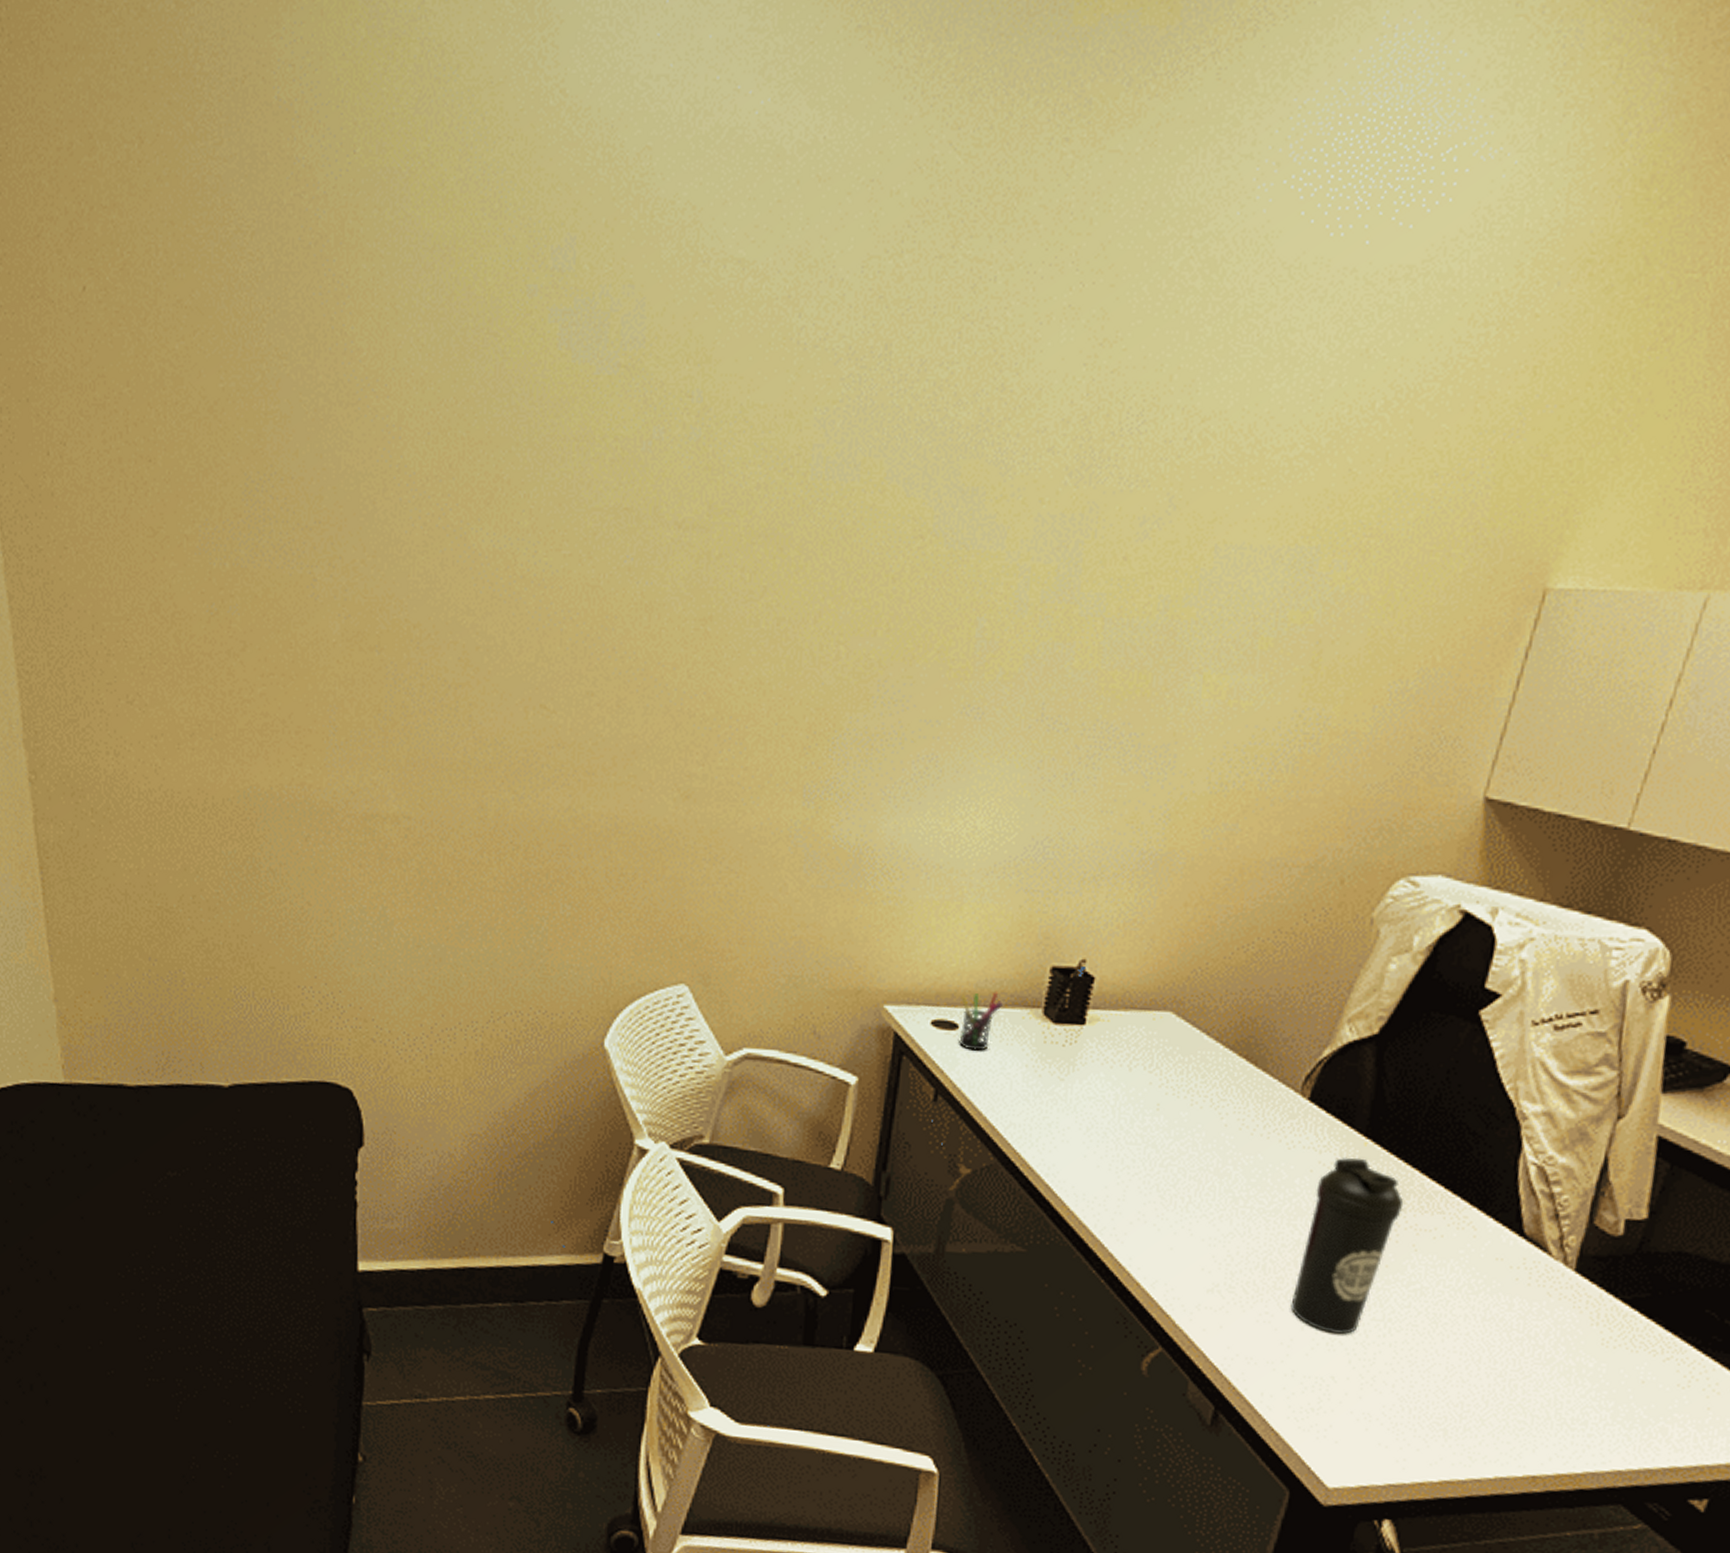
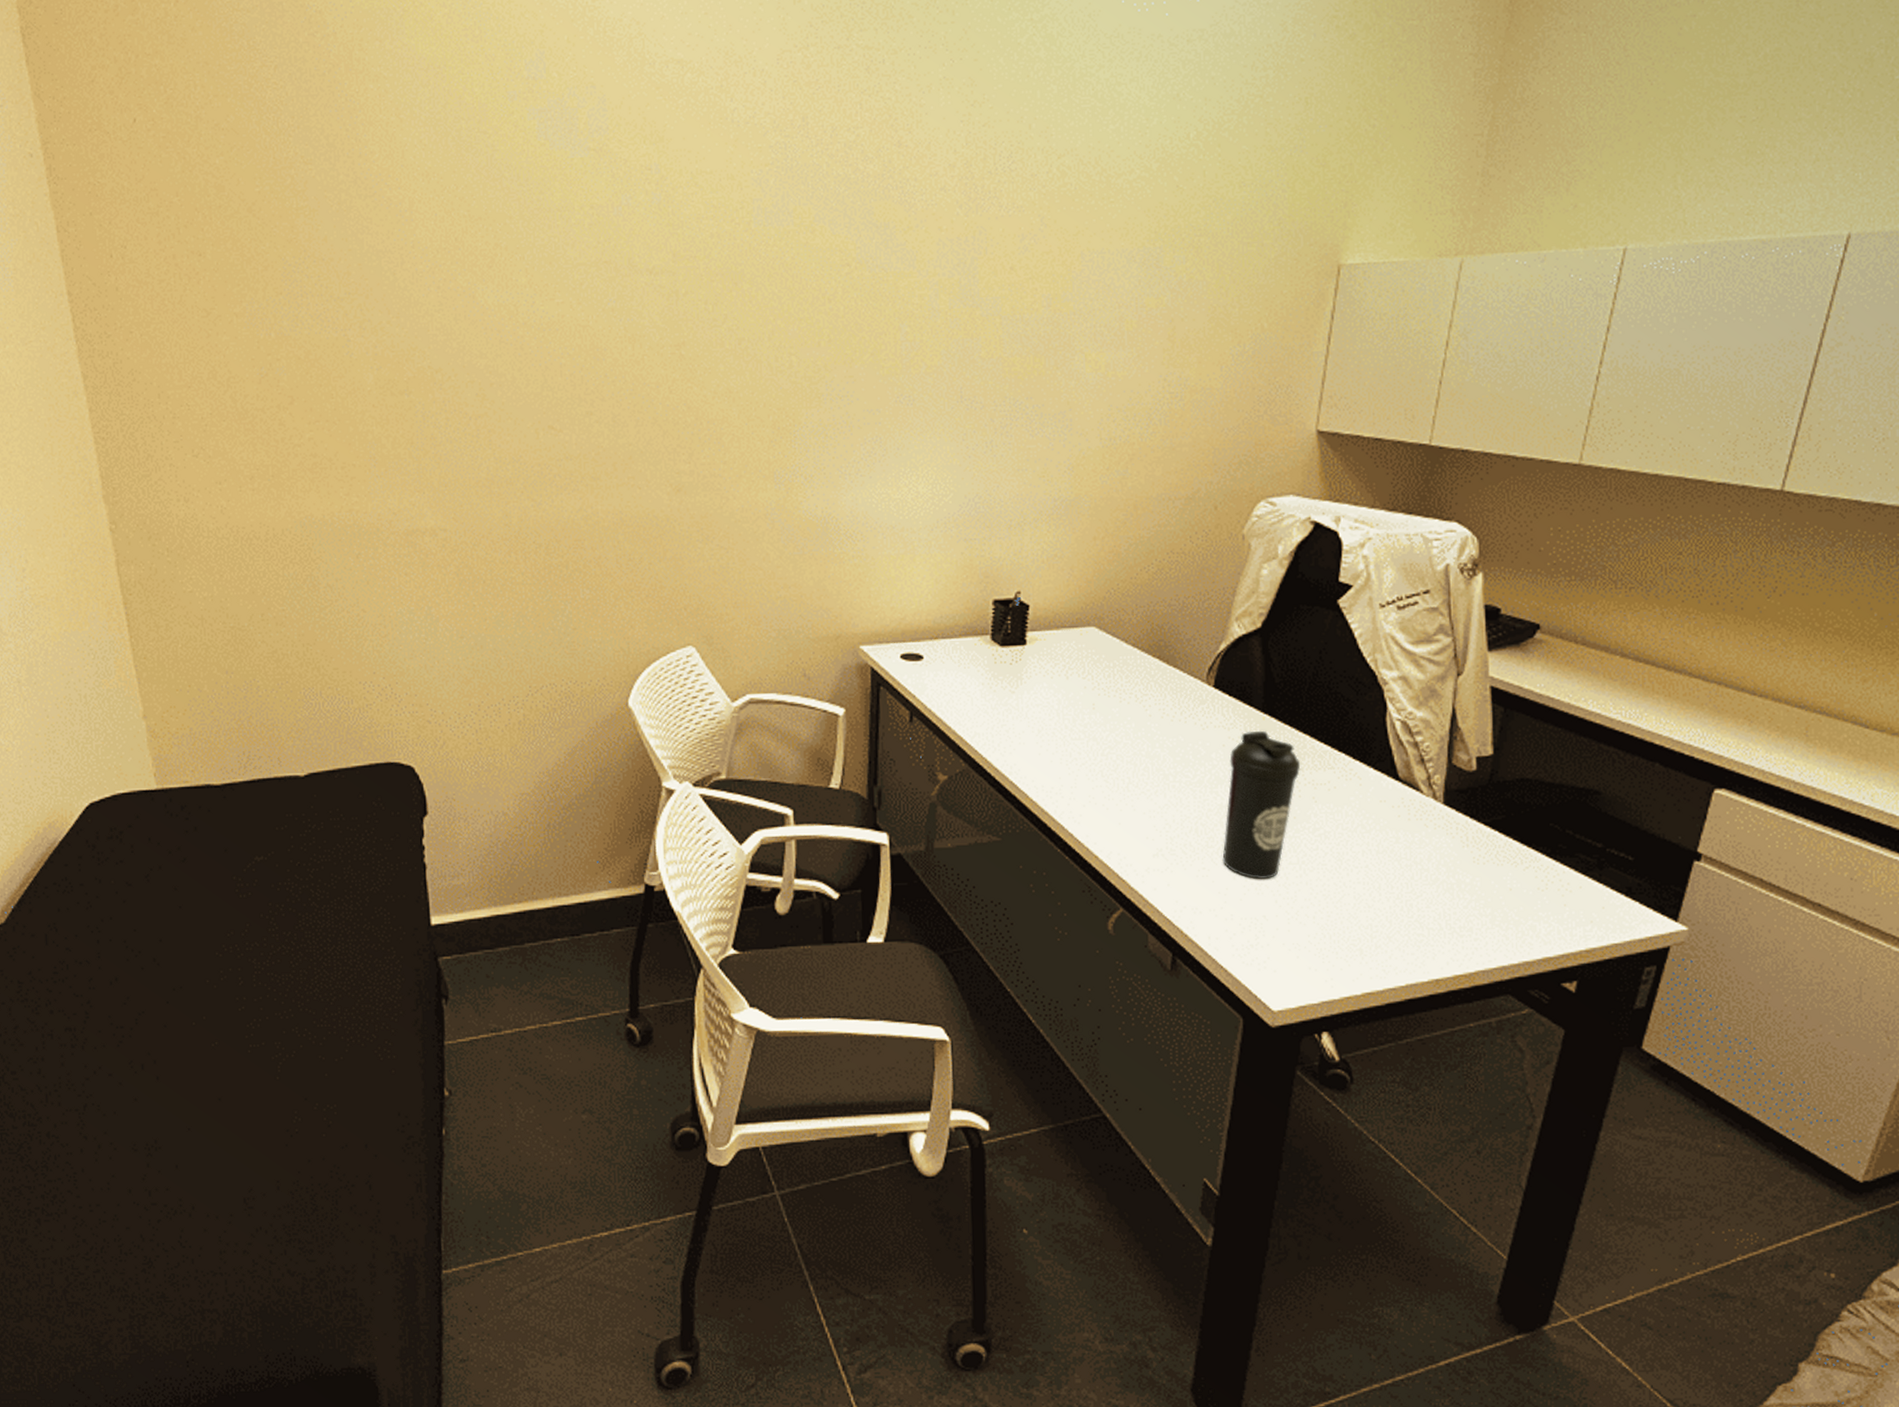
pen holder: present [959,992,1003,1051] -> none [922,625,957,676]

